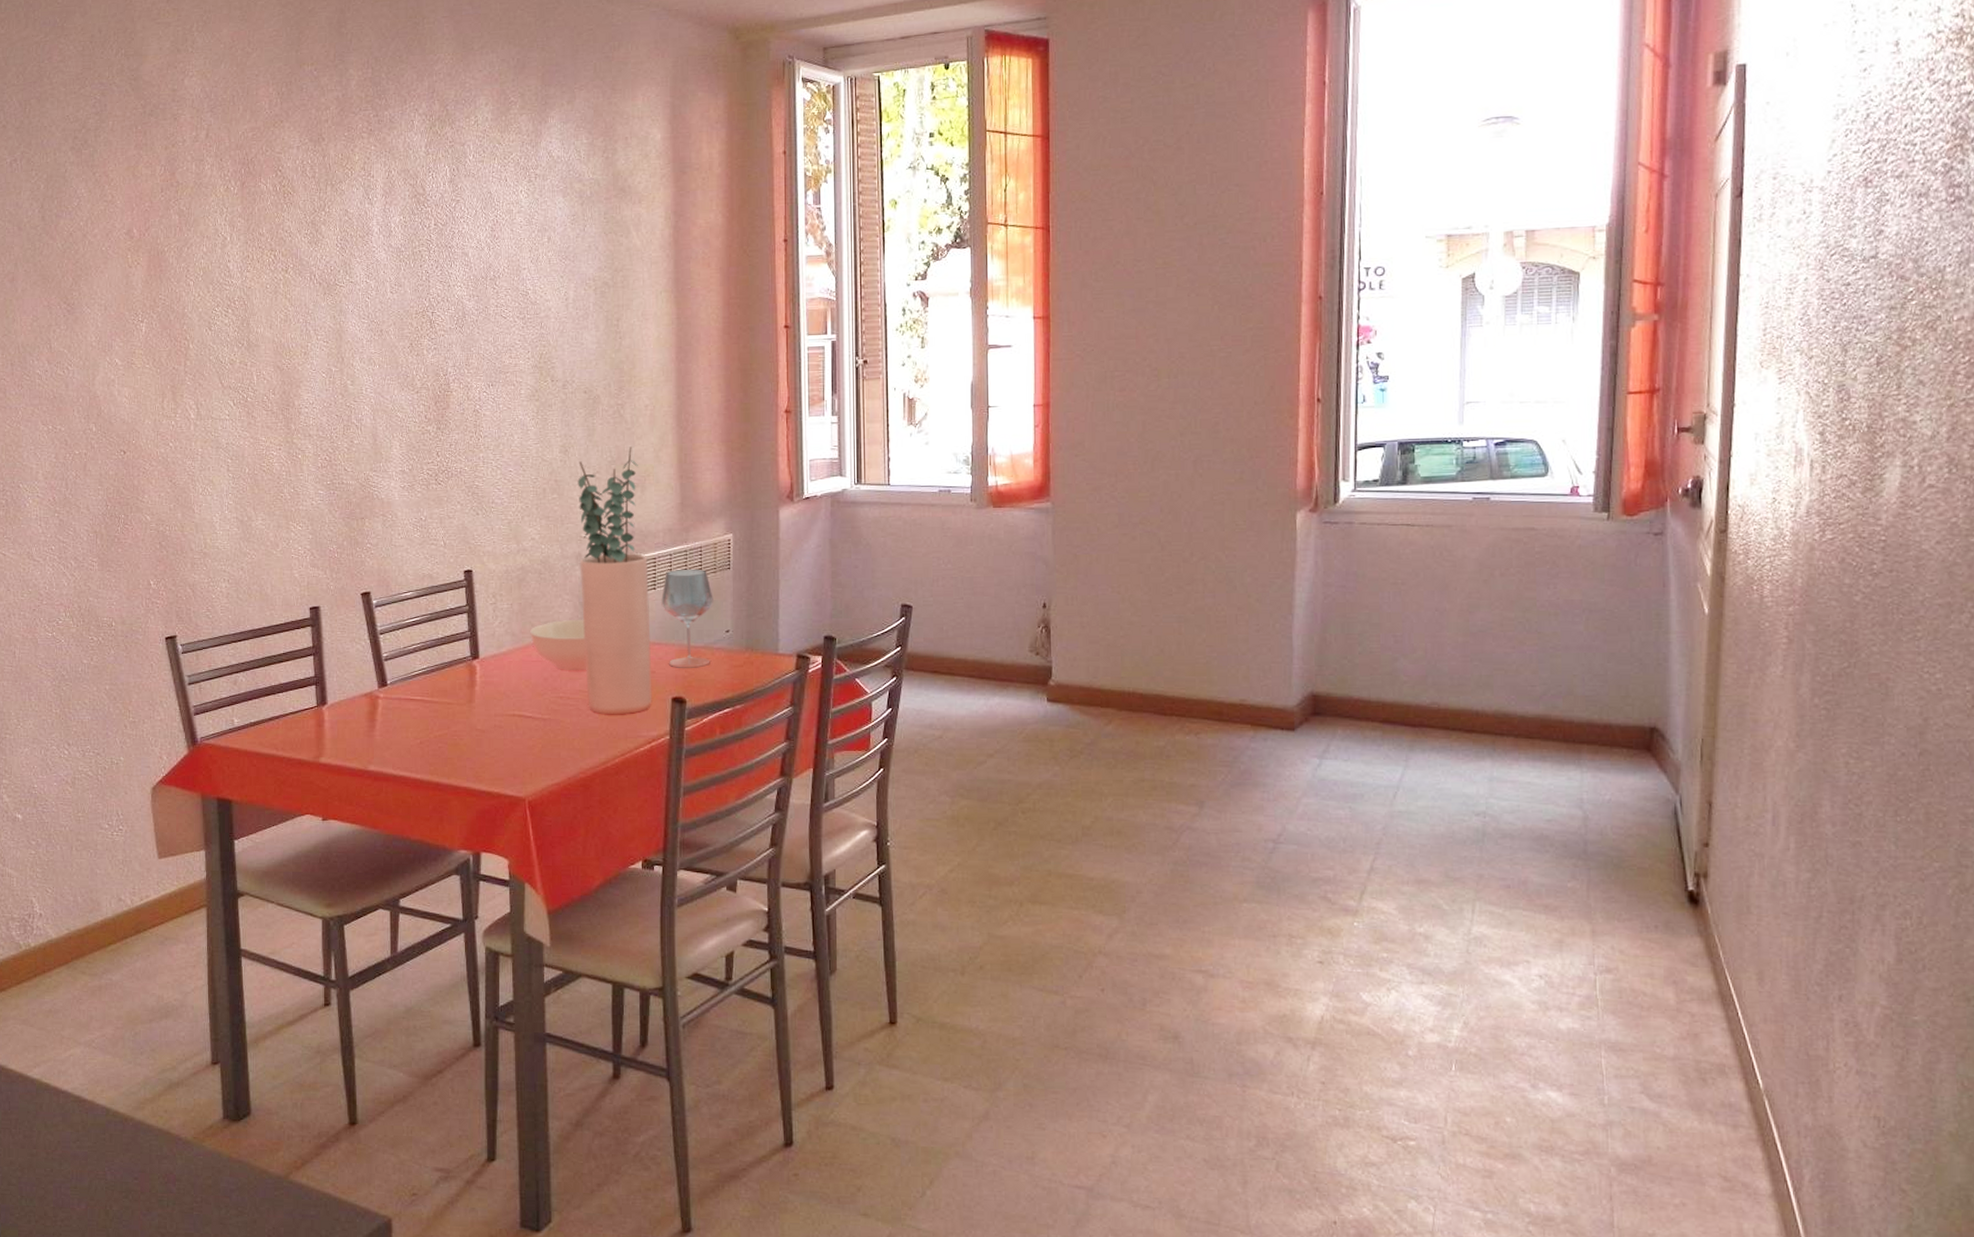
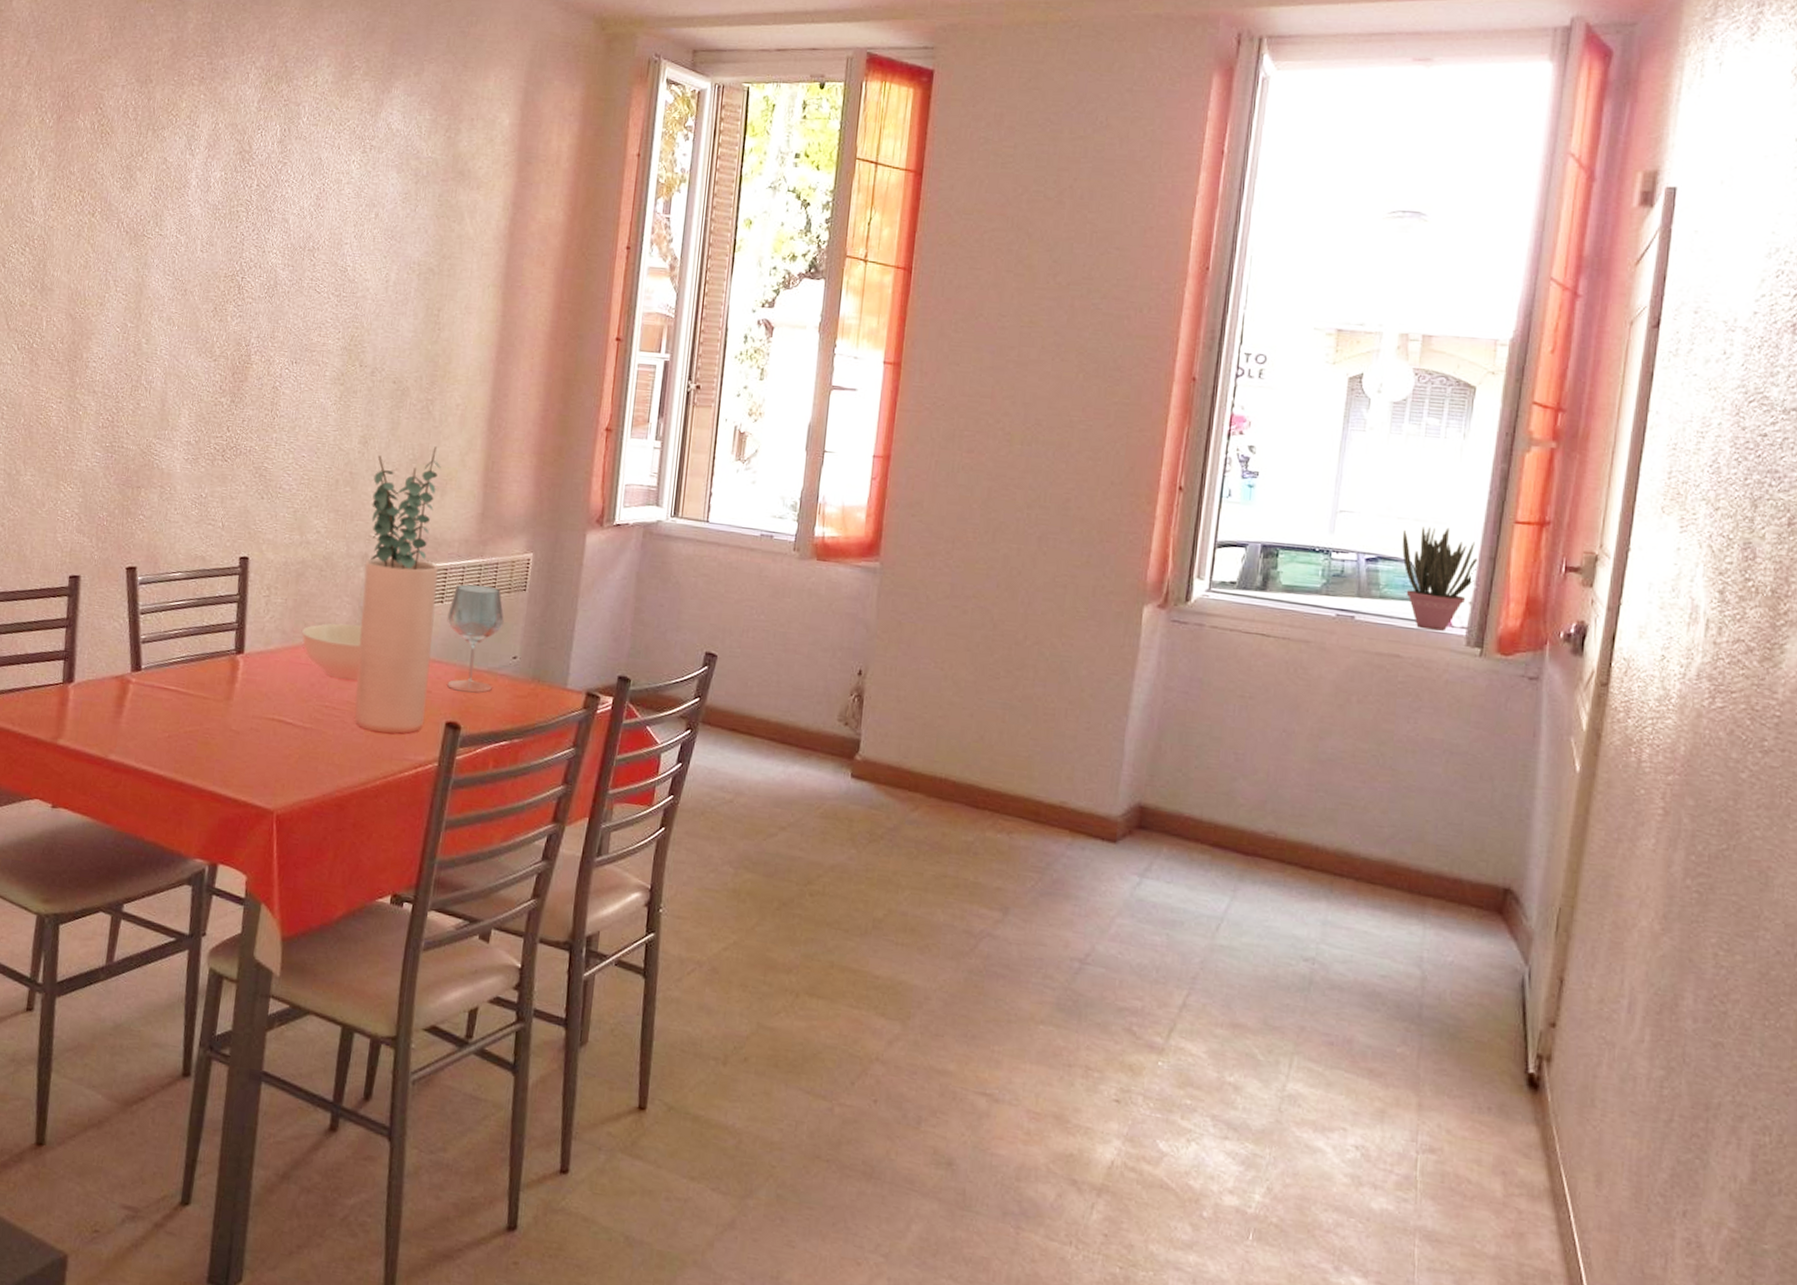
potted plant: none [1526,405,1598,502] -> present [1402,526,1478,632]

